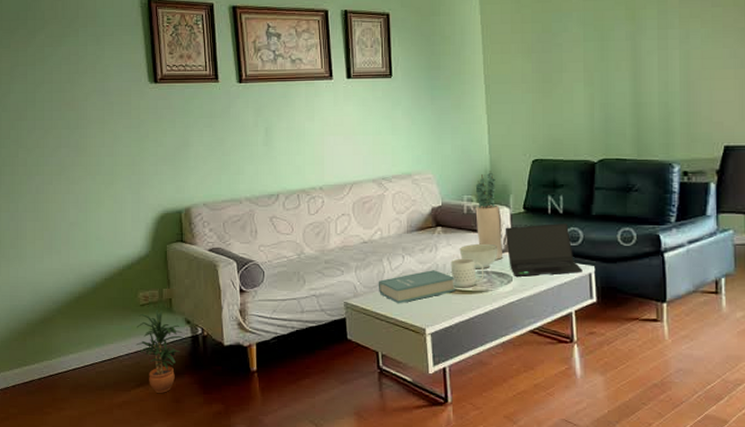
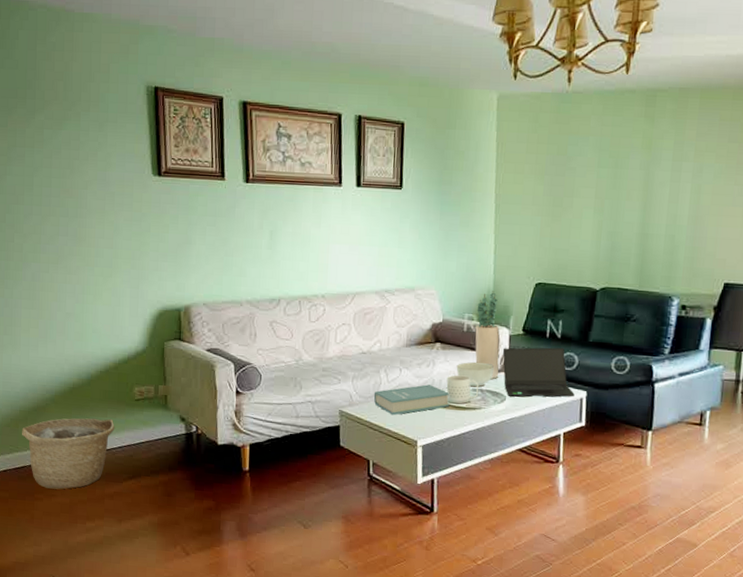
basket: none [30,326,121,402] -> present [22,418,115,490]
potted plant: present [137,310,183,393] -> none [130,405,177,487]

